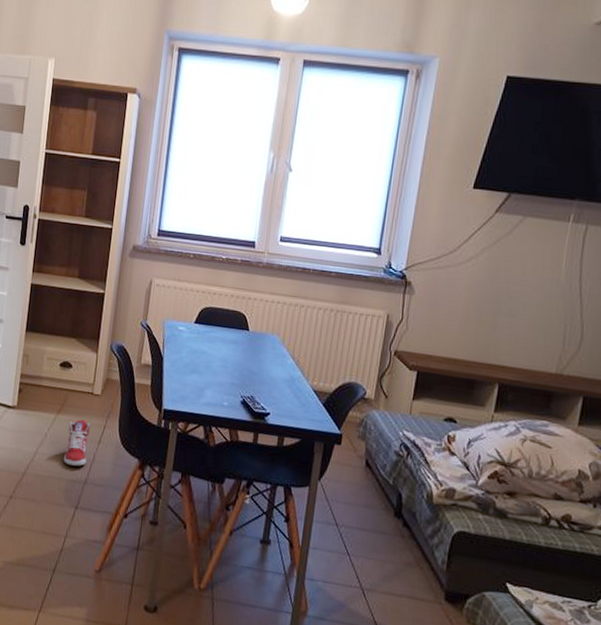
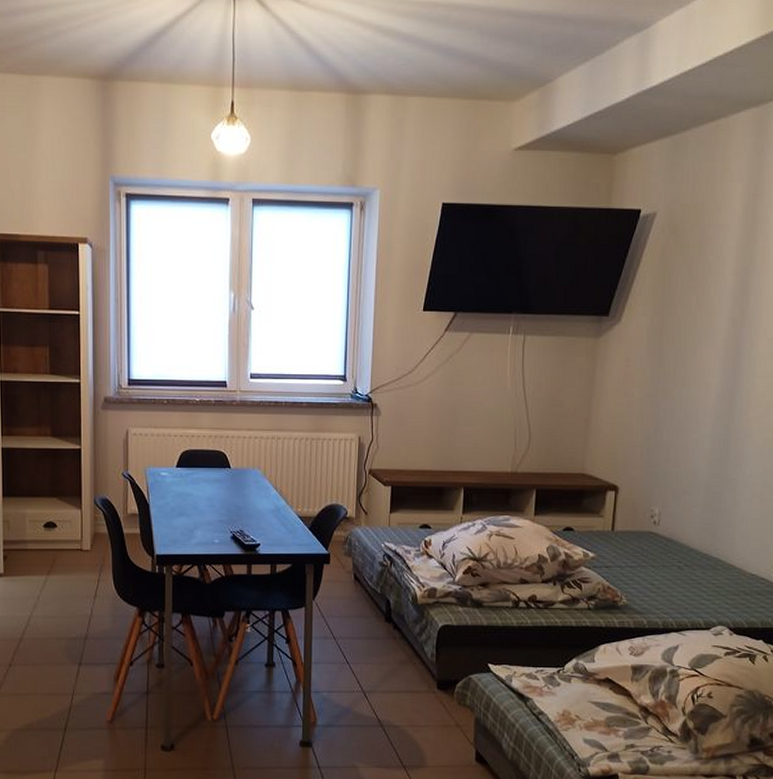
sneaker: present [63,419,91,467] -> none [60,577,84,624]

